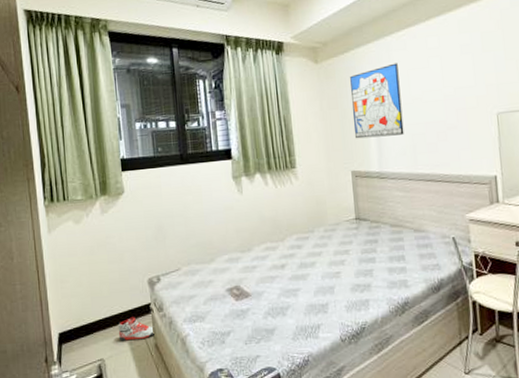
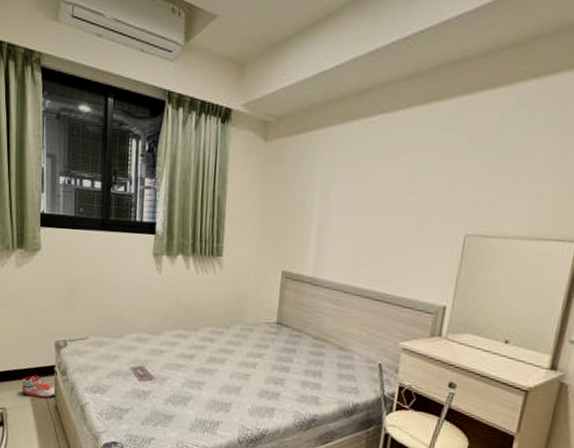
wall art: present [350,63,404,139] -> none [293,155,360,241]

